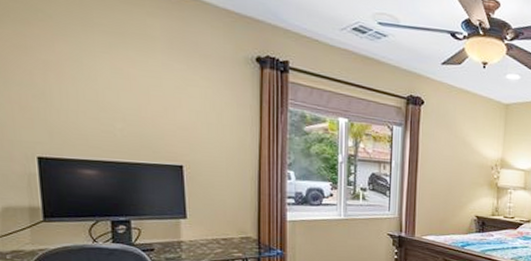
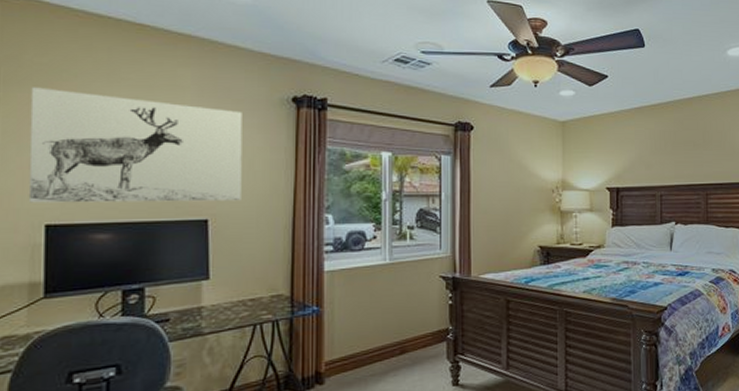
wall art: none [9,24,212,152] -> present [28,87,242,203]

